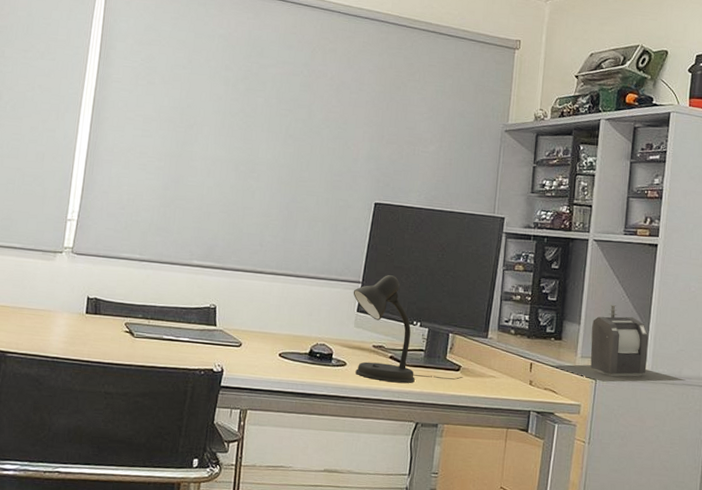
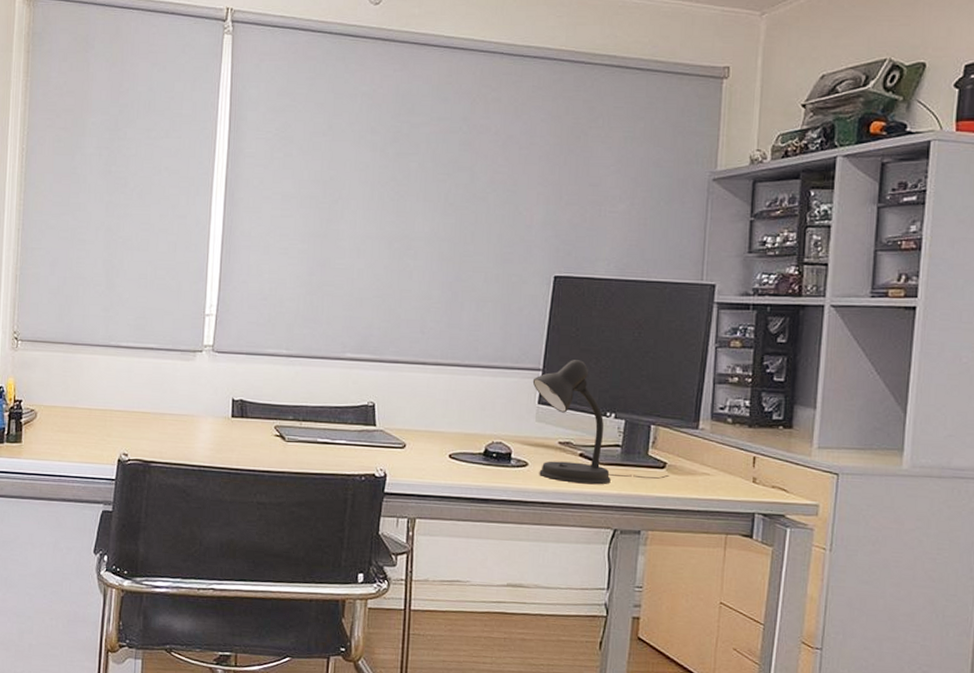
printer: present [551,305,686,382] -> none [779,384,957,477]

